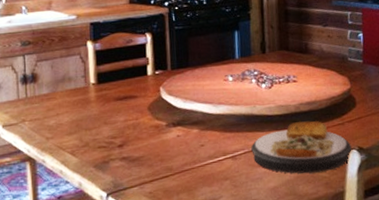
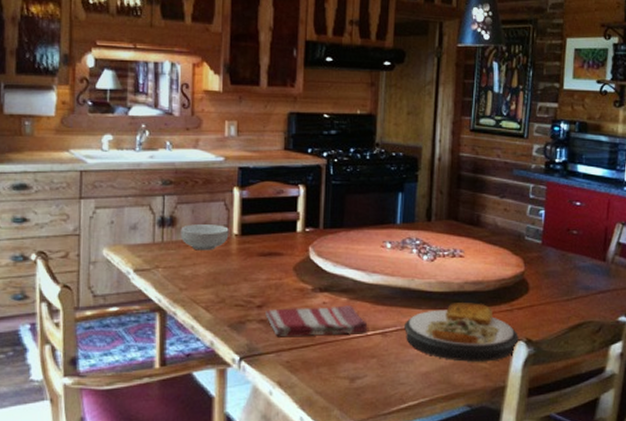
cereal bowl: none [42,76,87,102] -> present [180,224,229,251]
dish towel: none [126,135,219,171] -> present [265,305,368,336]

